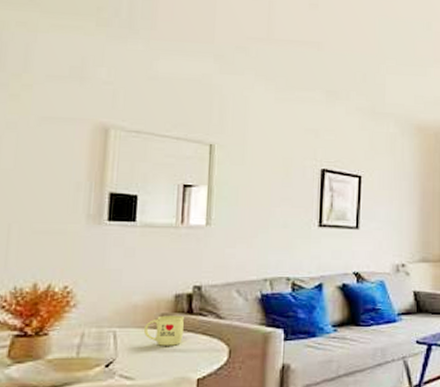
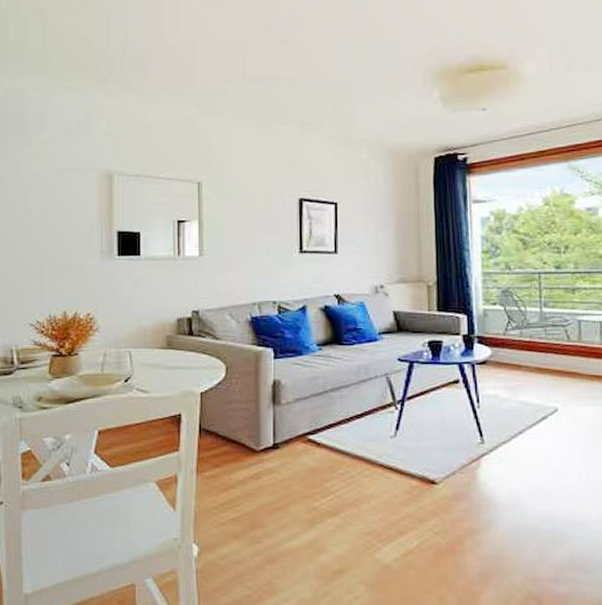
mug: present [143,315,184,346] -> none [153,337,186,364]

